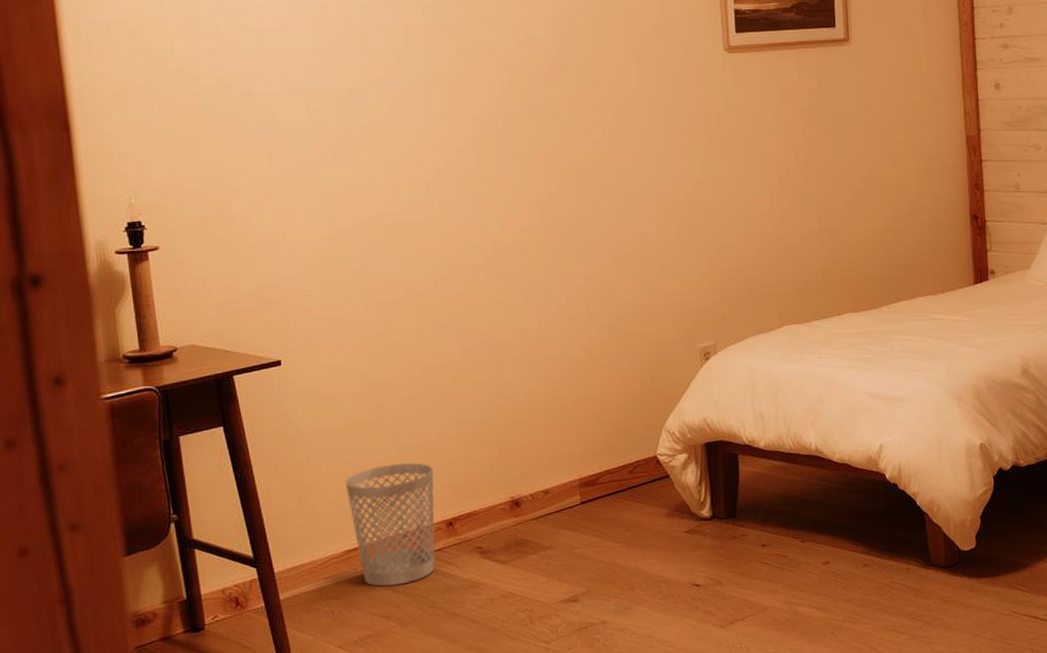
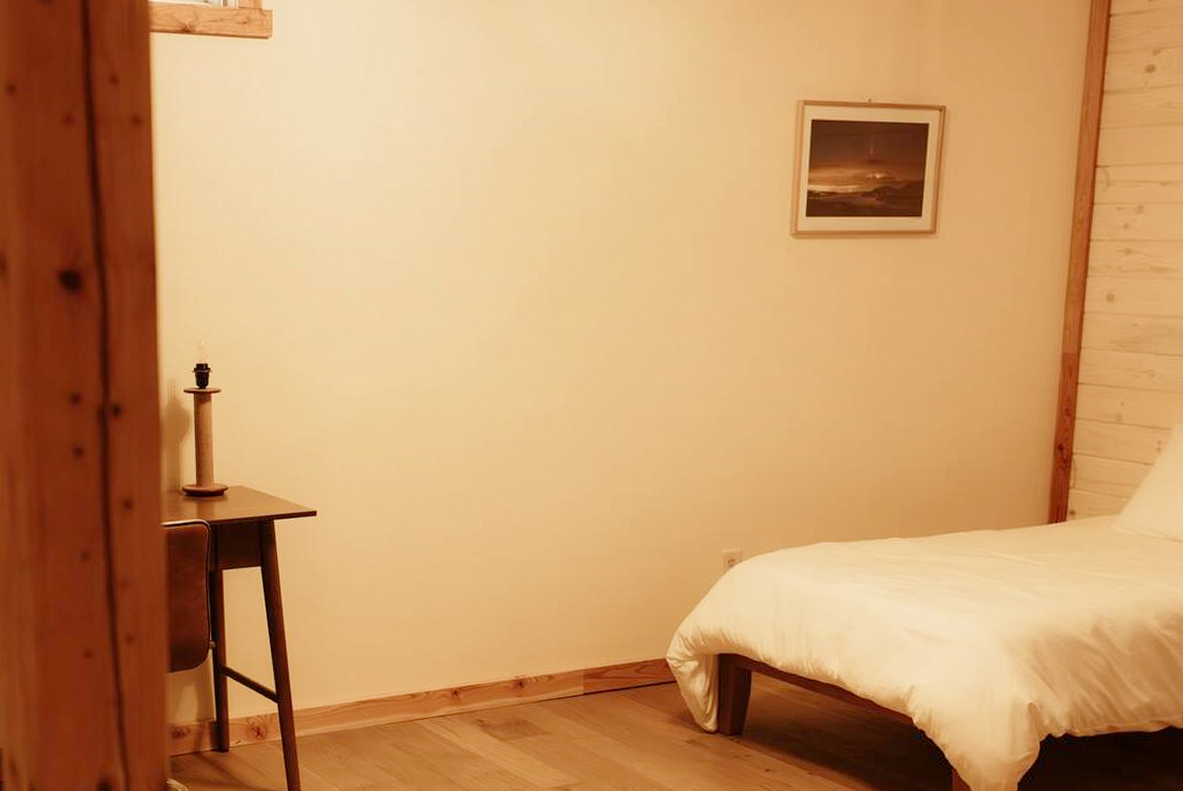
wastebasket: present [345,462,435,587] -> none [363,625,445,743]

